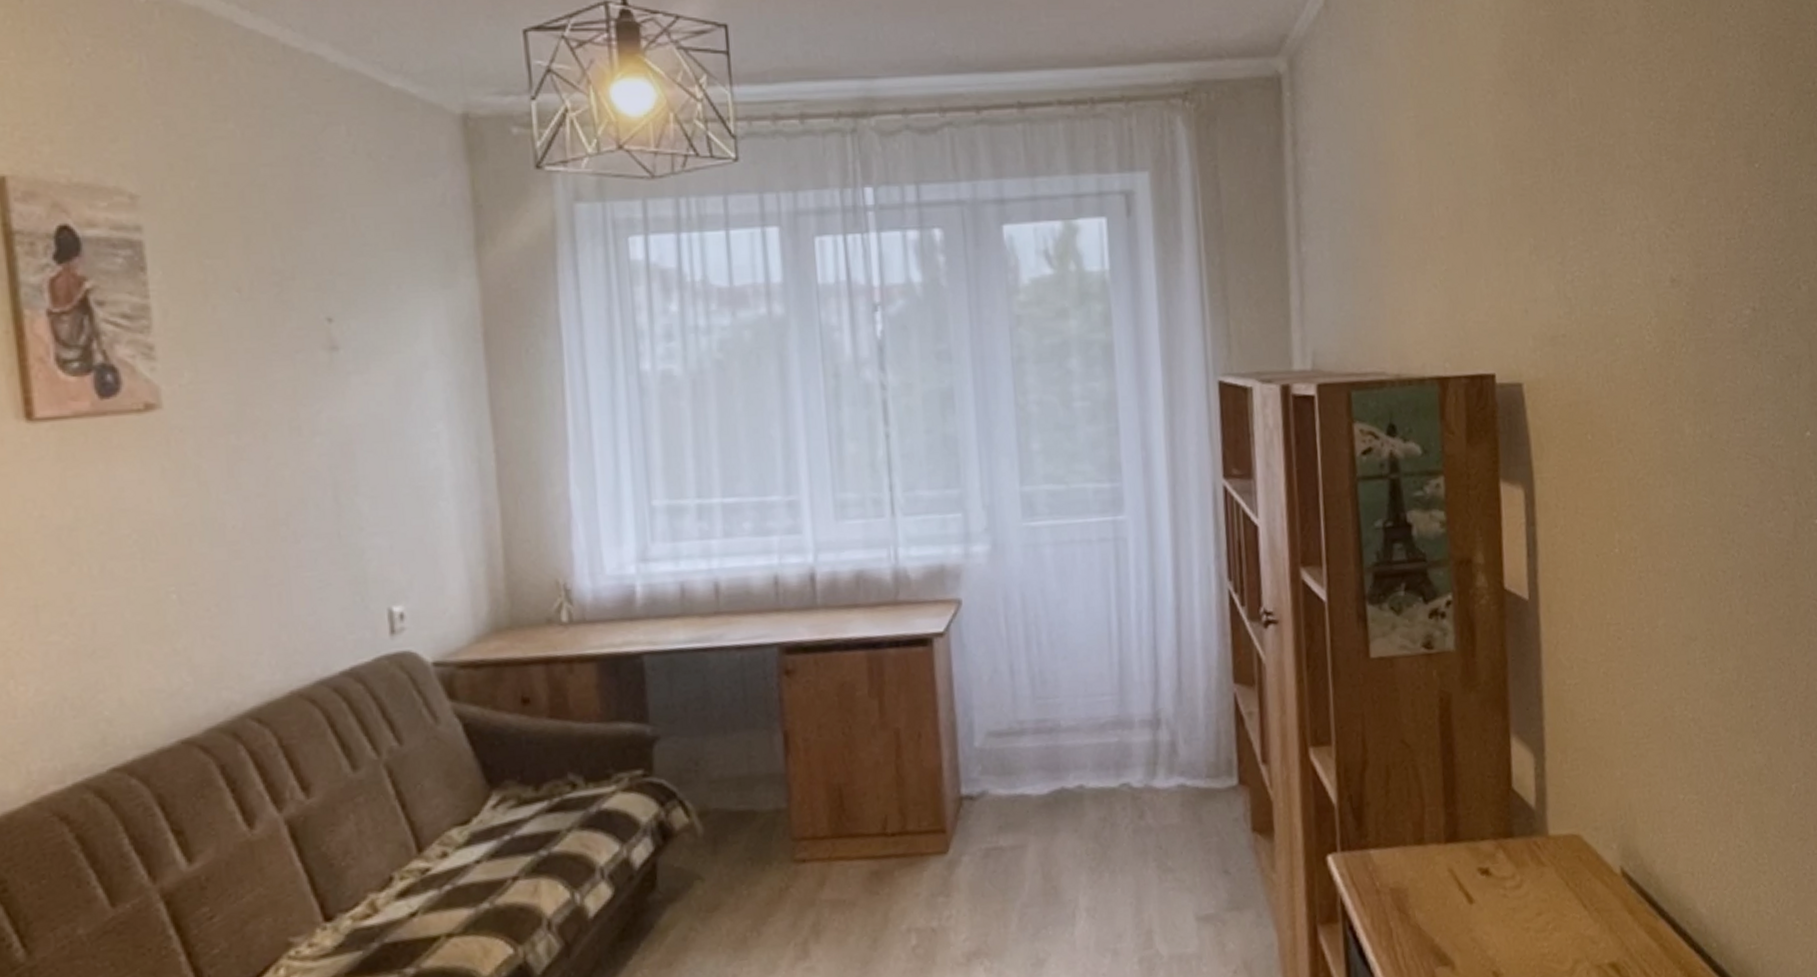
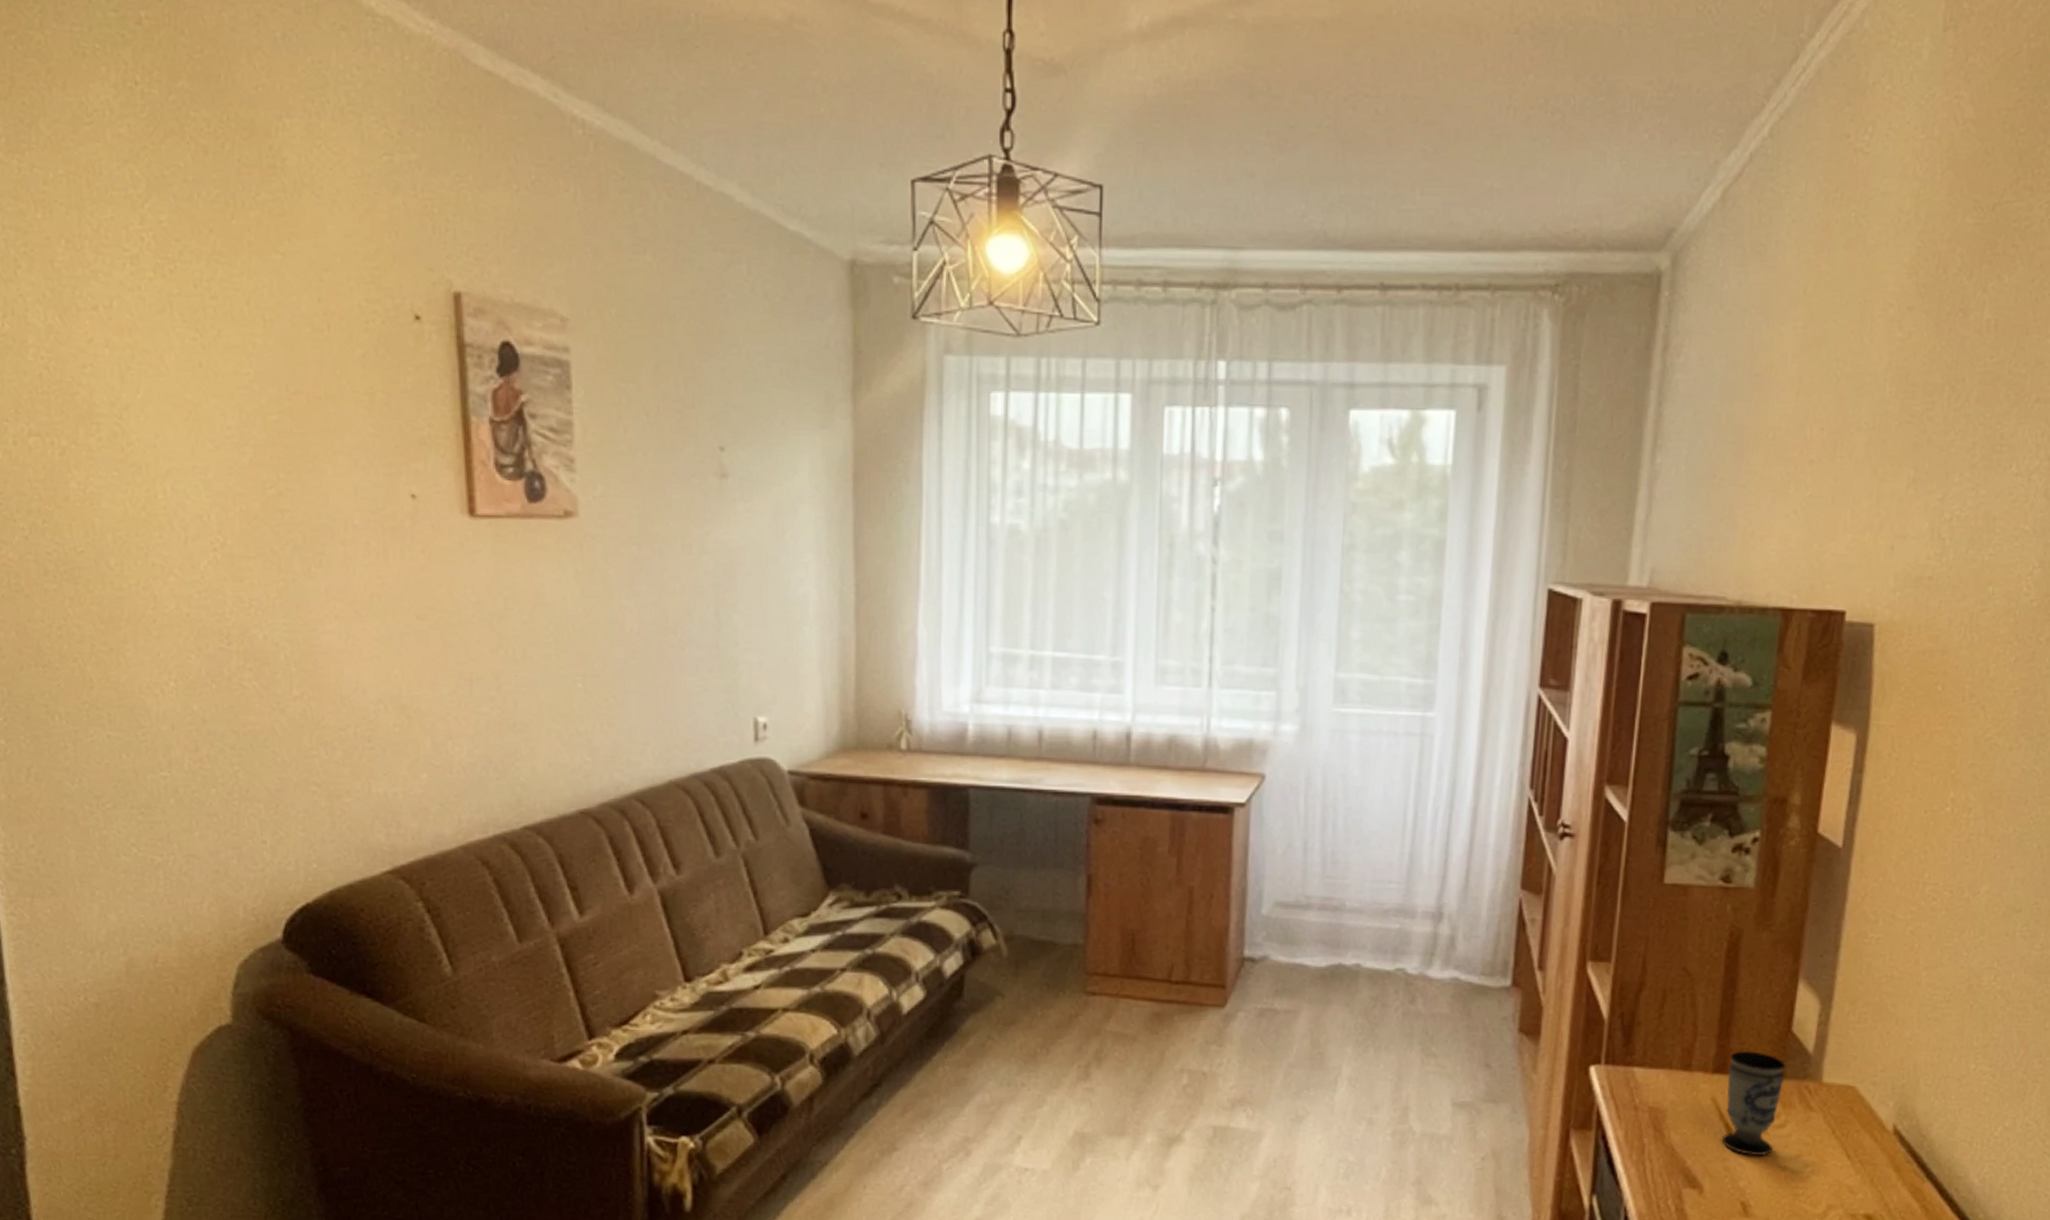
cup: none [1459,814,1514,922] -> present [1722,1050,1786,1155]

